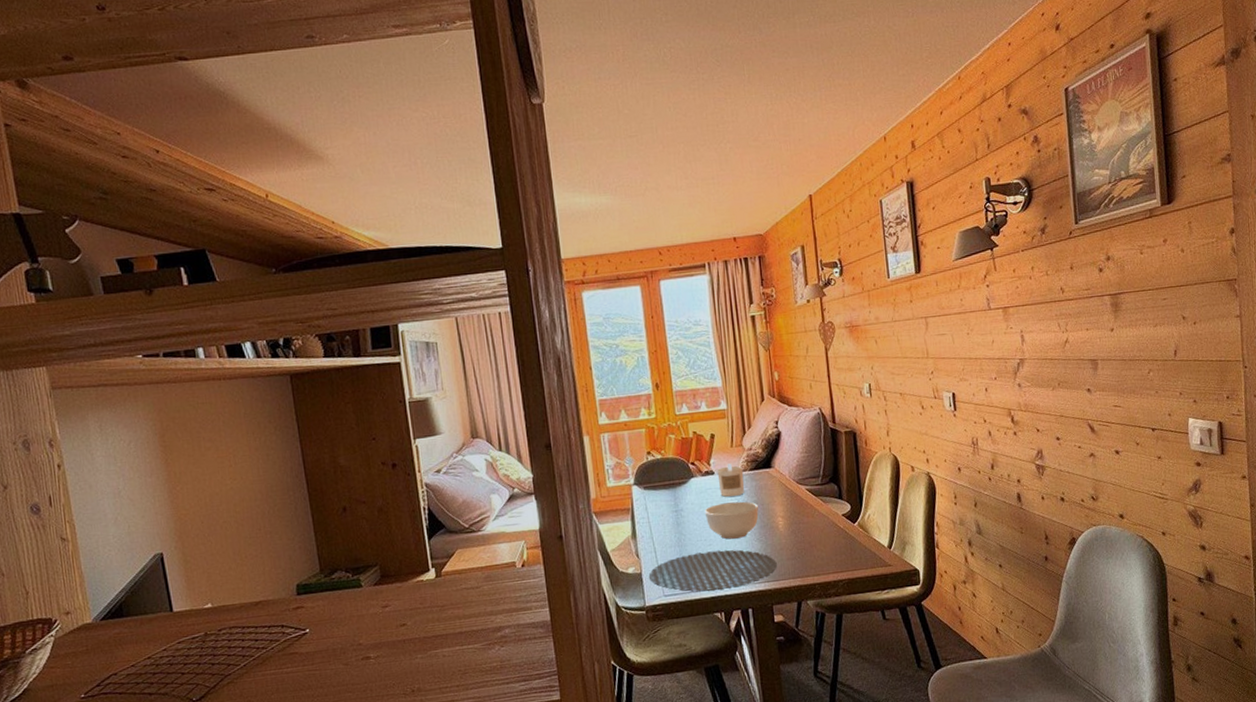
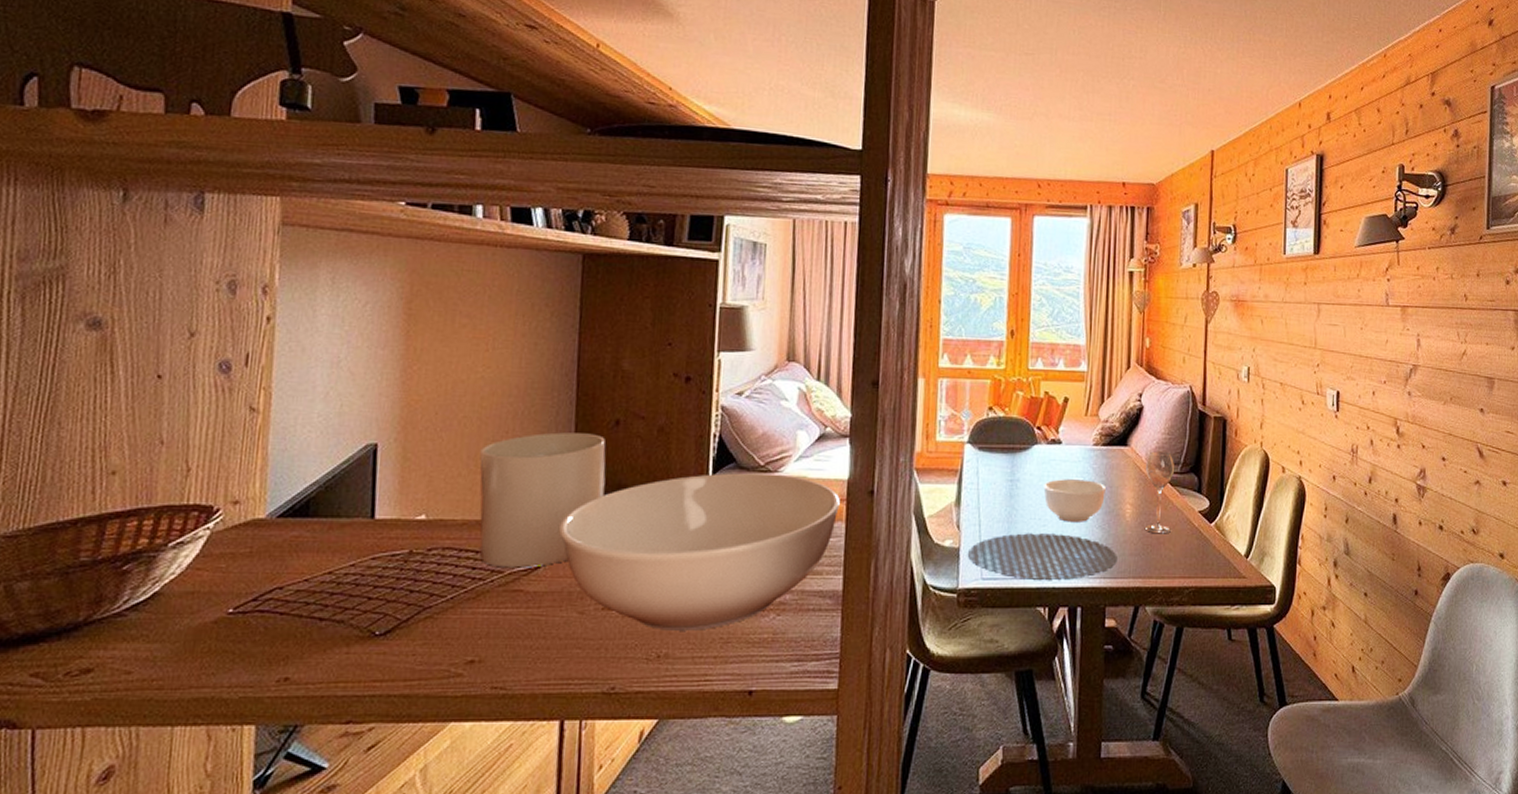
mug: none [242,521,347,637] -> present [479,432,606,568]
bowl: none [314,533,536,670] -> present [558,473,840,631]
candle: present [717,463,745,497] -> none [1065,434,1095,474]
wineglass: none [790,468,820,539] -> present [1146,451,1174,534]

